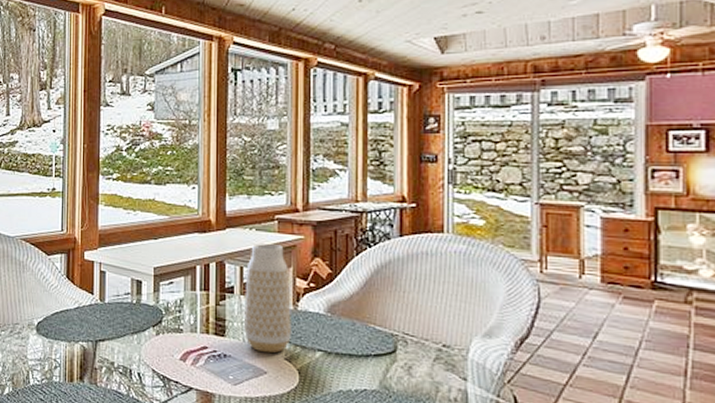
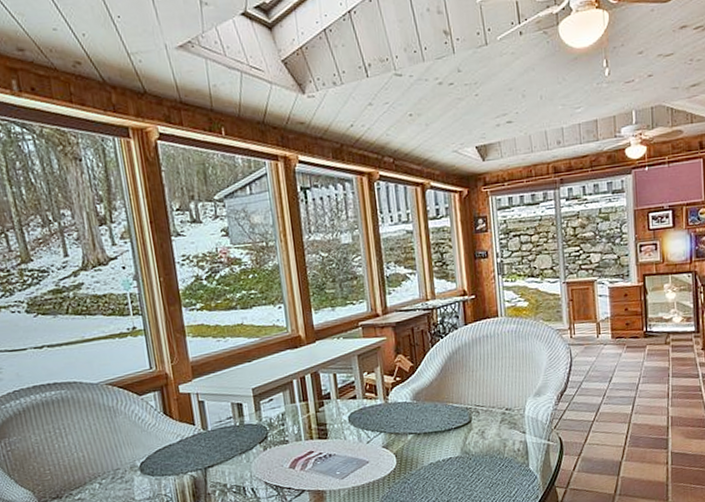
vase: present [244,244,291,354] -> none [339,348,386,446]

